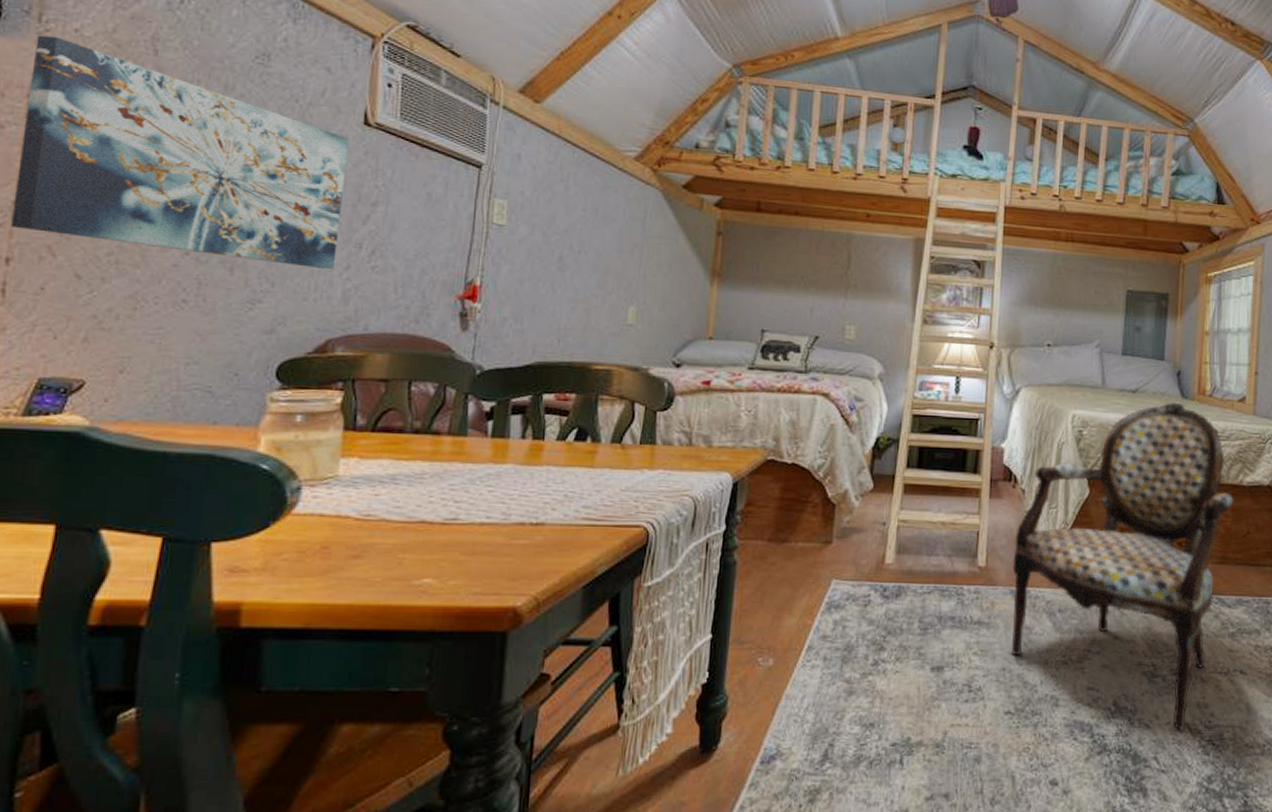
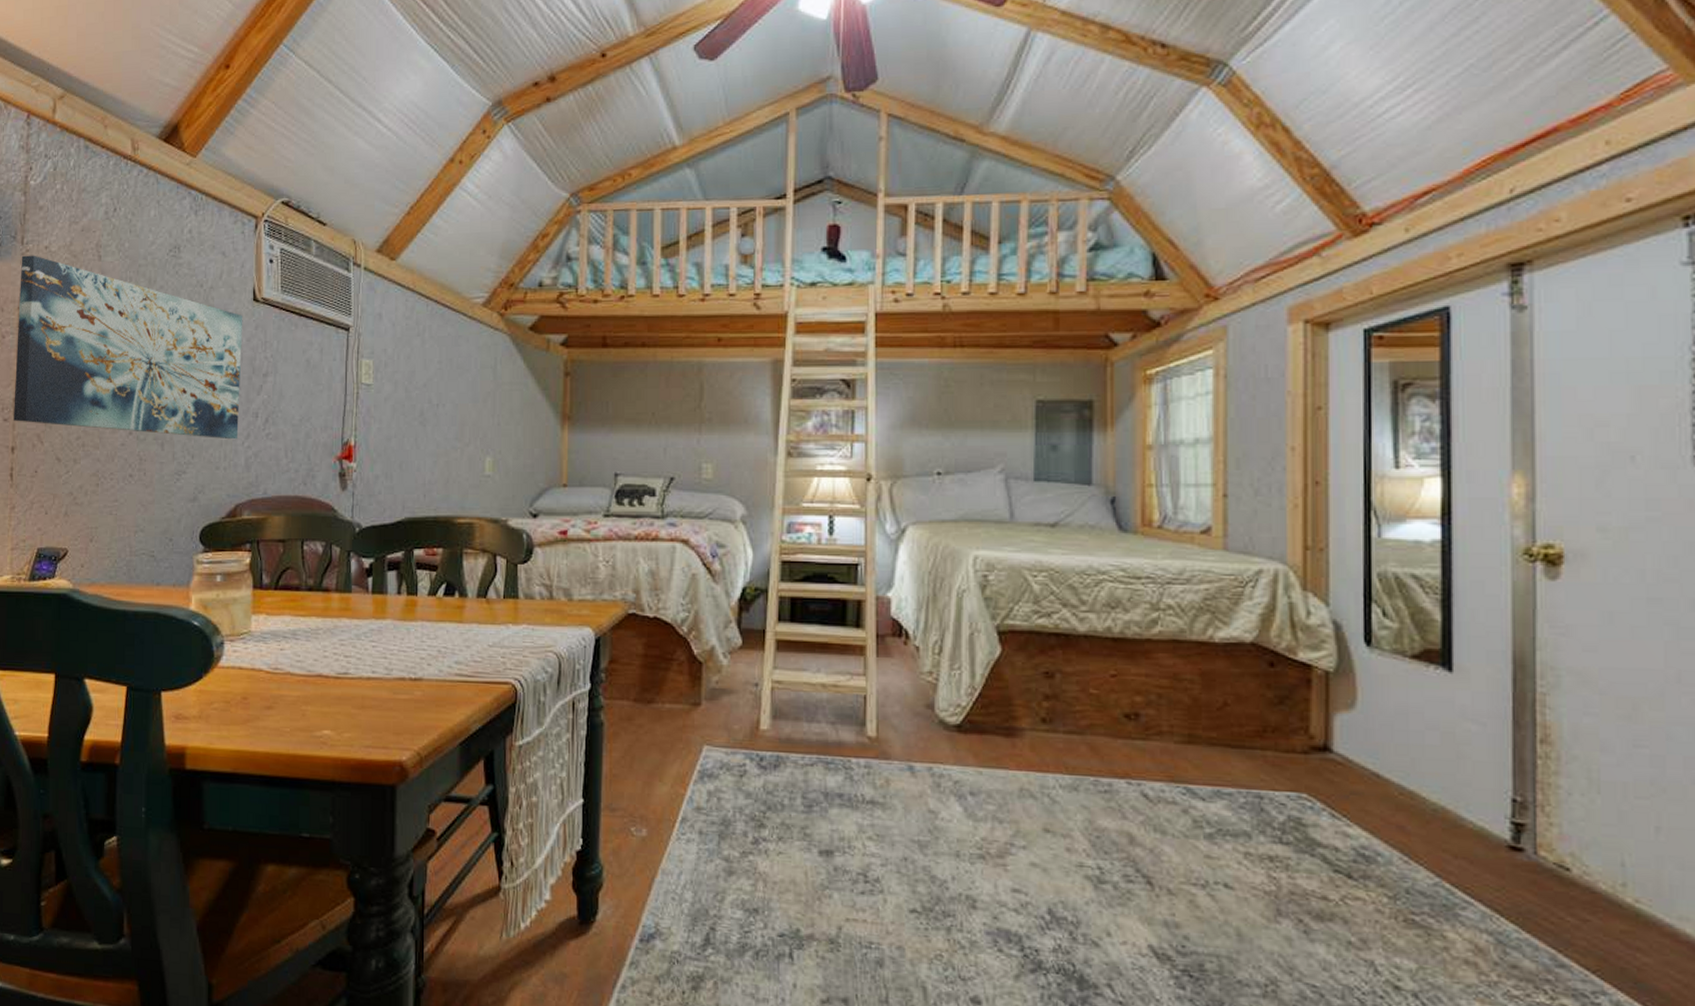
armchair: present [1011,402,1234,730] -> none [909,537,1201,954]

